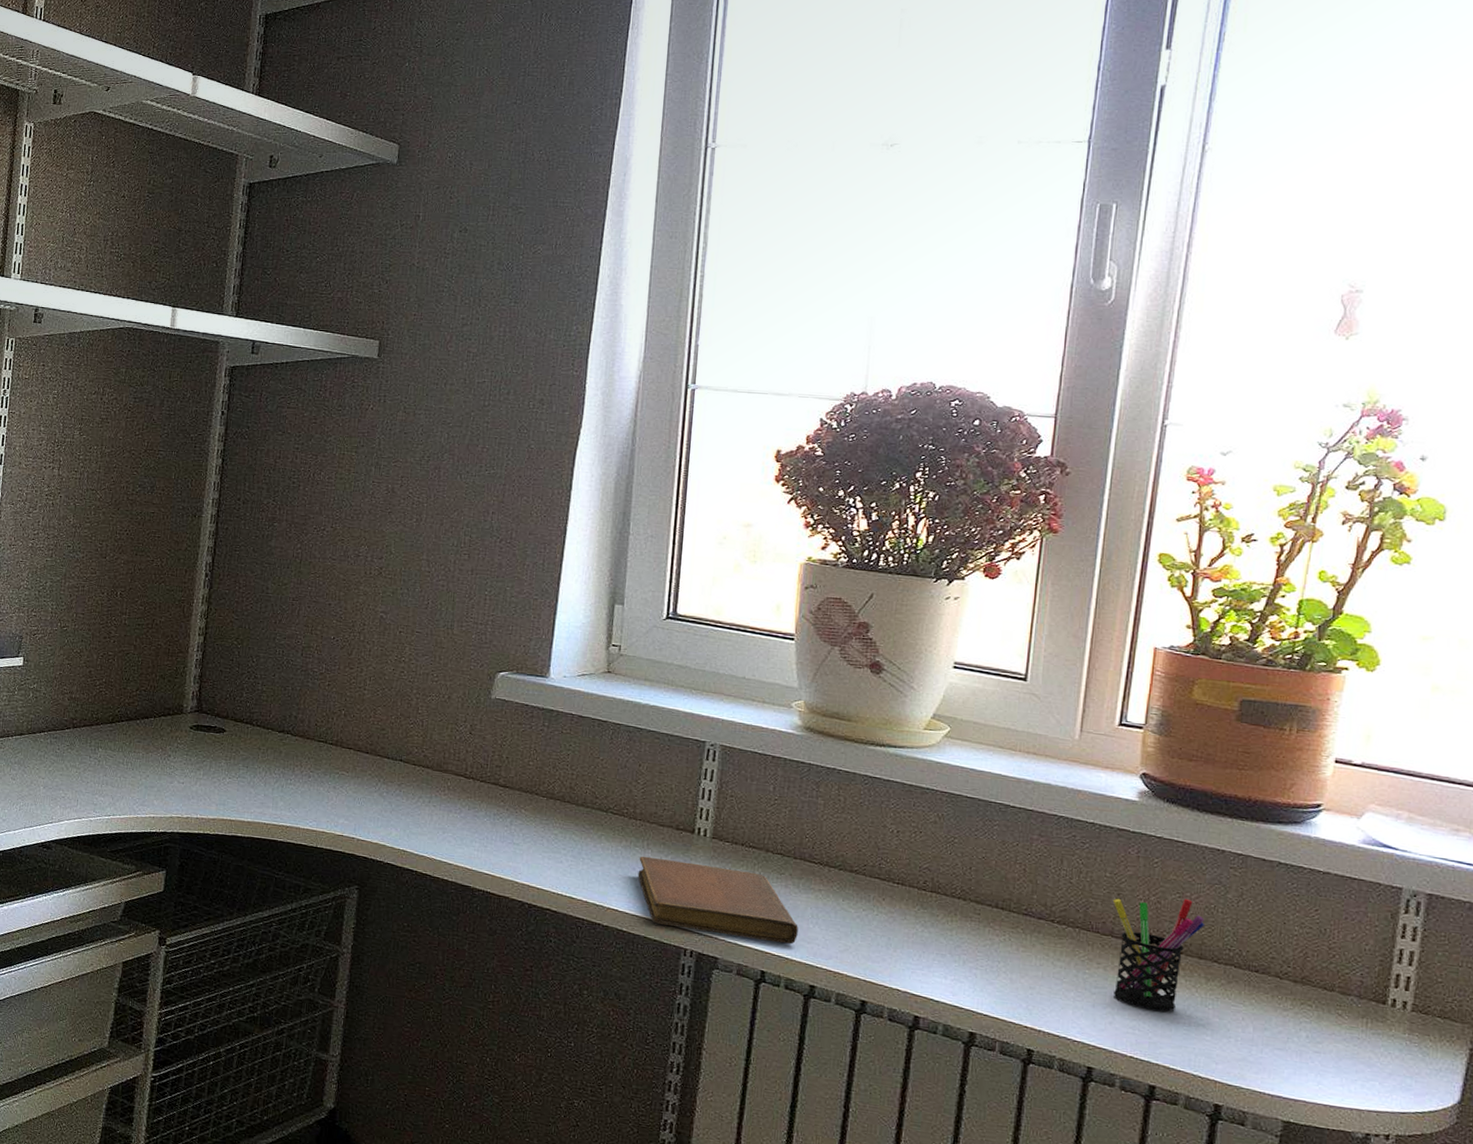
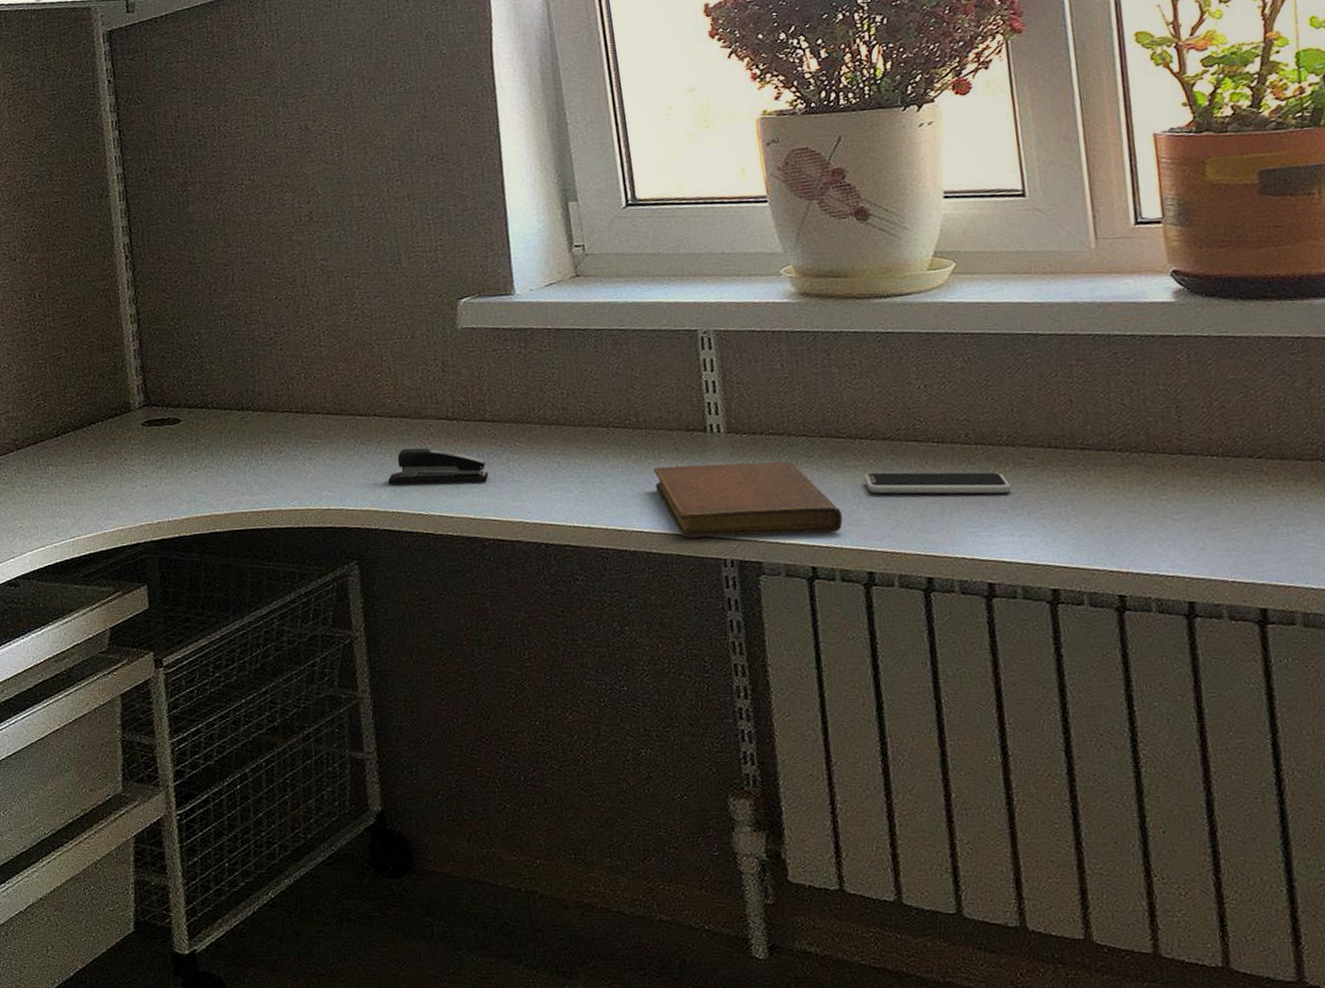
stapler: none [400,795,491,839] -> present [388,447,489,485]
smartphone: none [825,898,954,940] -> present [863,471,1012,494]
pen holder: present [1112,898,1205,1012] -> none [1173,396,1278,526]

